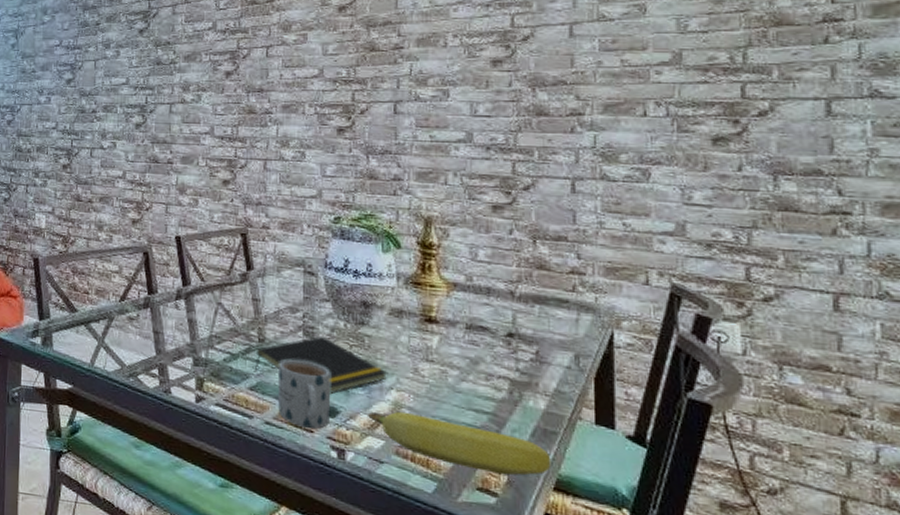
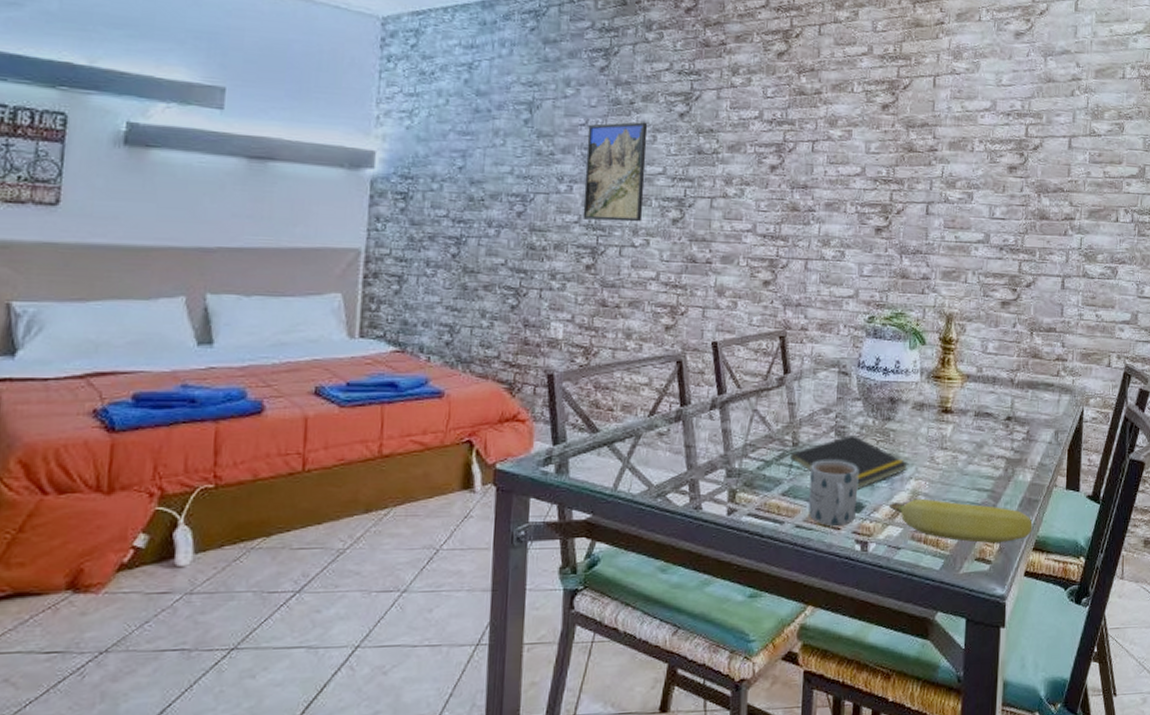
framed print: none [59,40,112,127] -> present [582,122,648,222]

